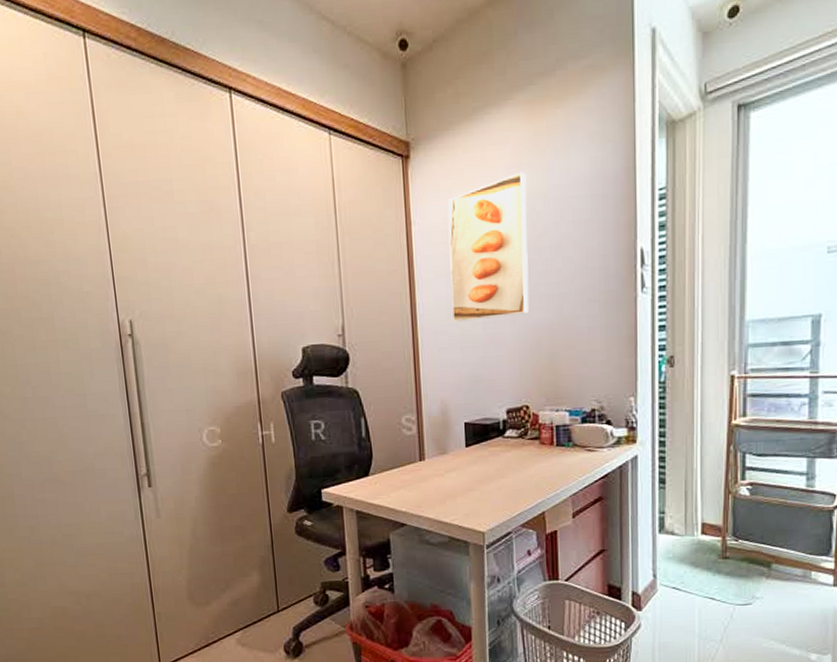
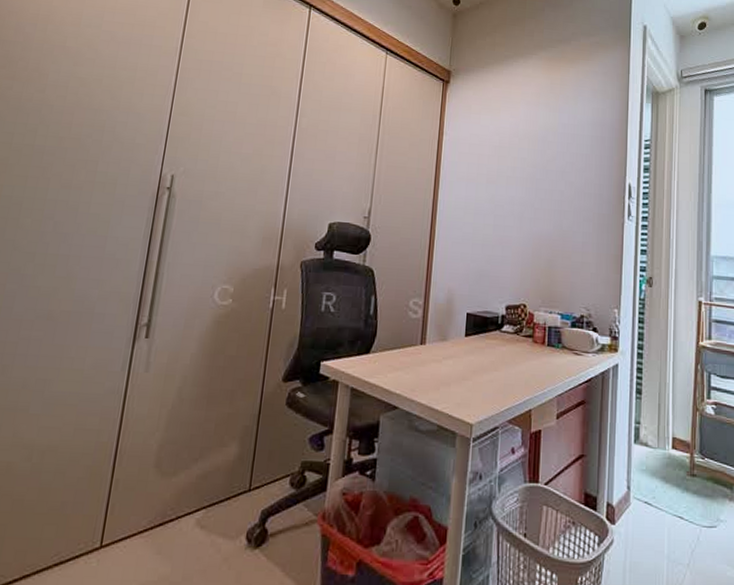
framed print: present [447,171,529,322] -> none [468,109,542,223]

